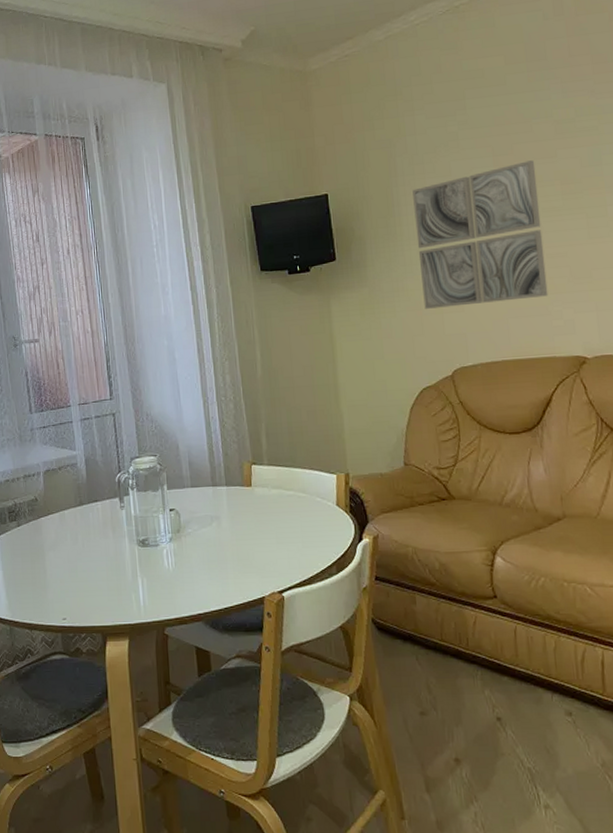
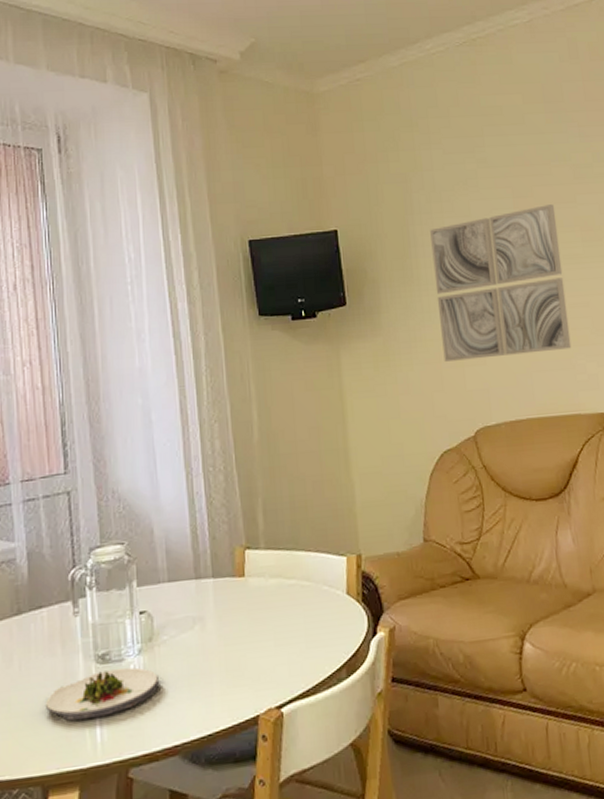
salad plate: none [102,551,187,587] -> present [44,667,160,721]

